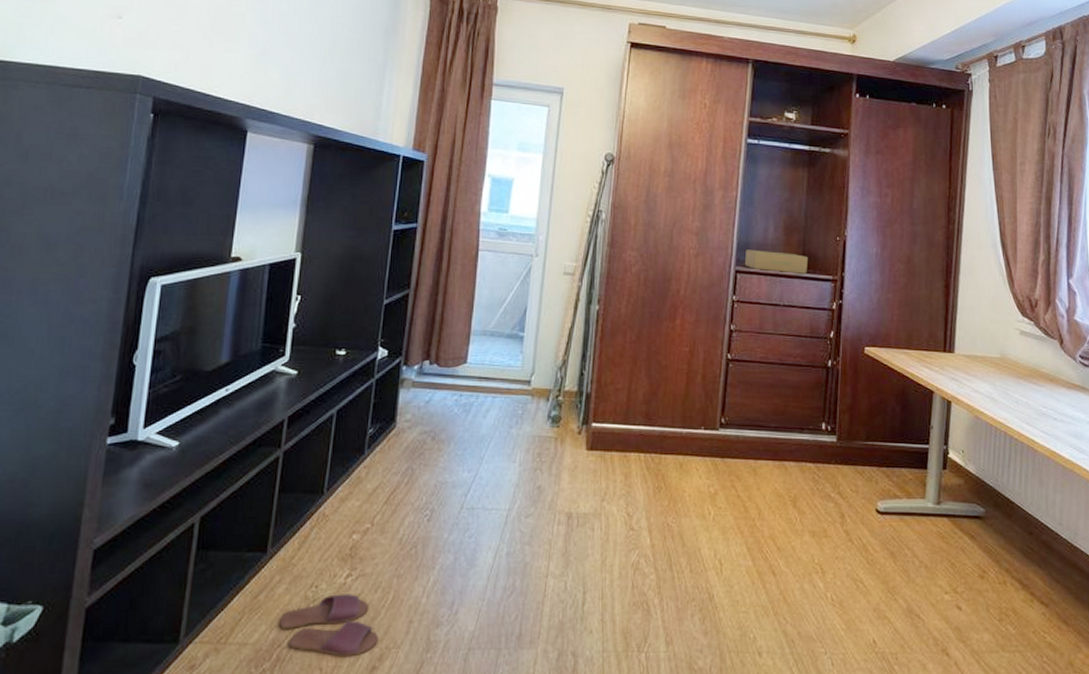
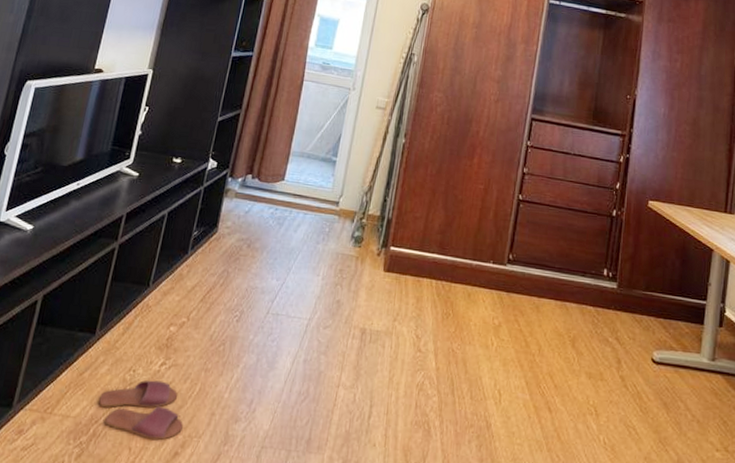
box: present [744,249,809,274] -> none [540,100,600,127]

